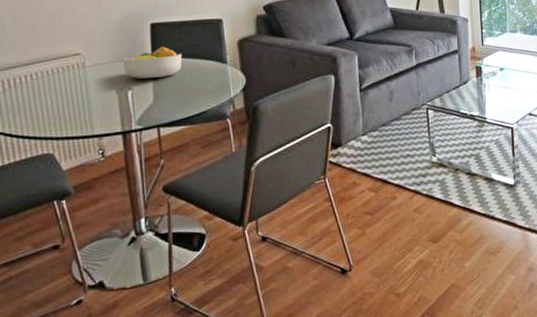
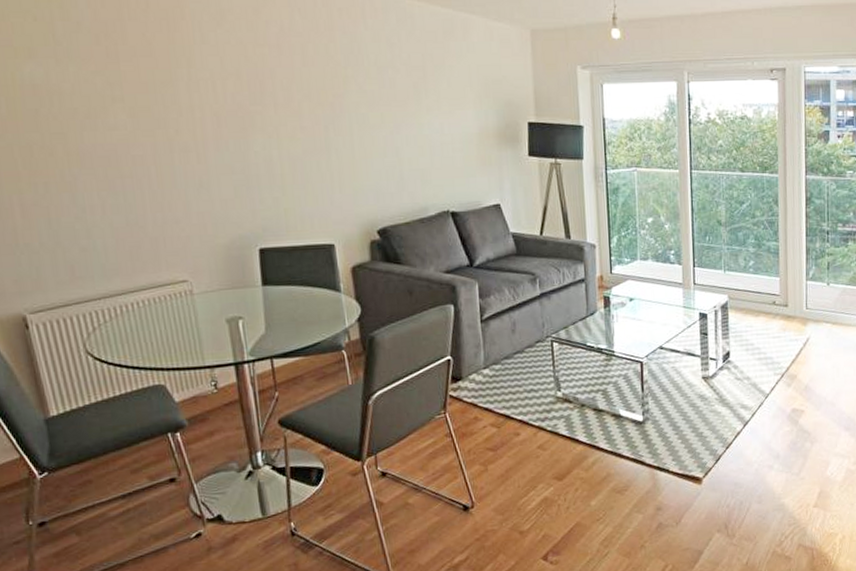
fruit bowl: present [121,46,183,79] -> none [230,273,294,308]

